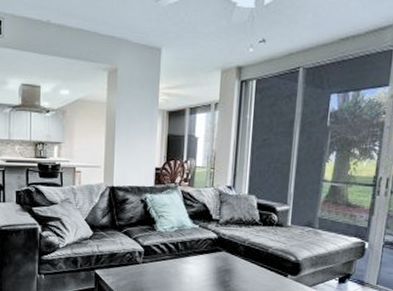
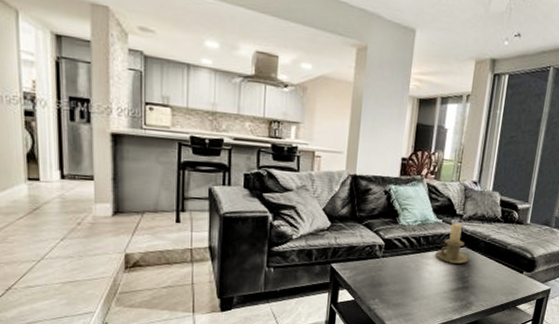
candle holder: none [194,228,230,268] -> present [435,223,470,264]

